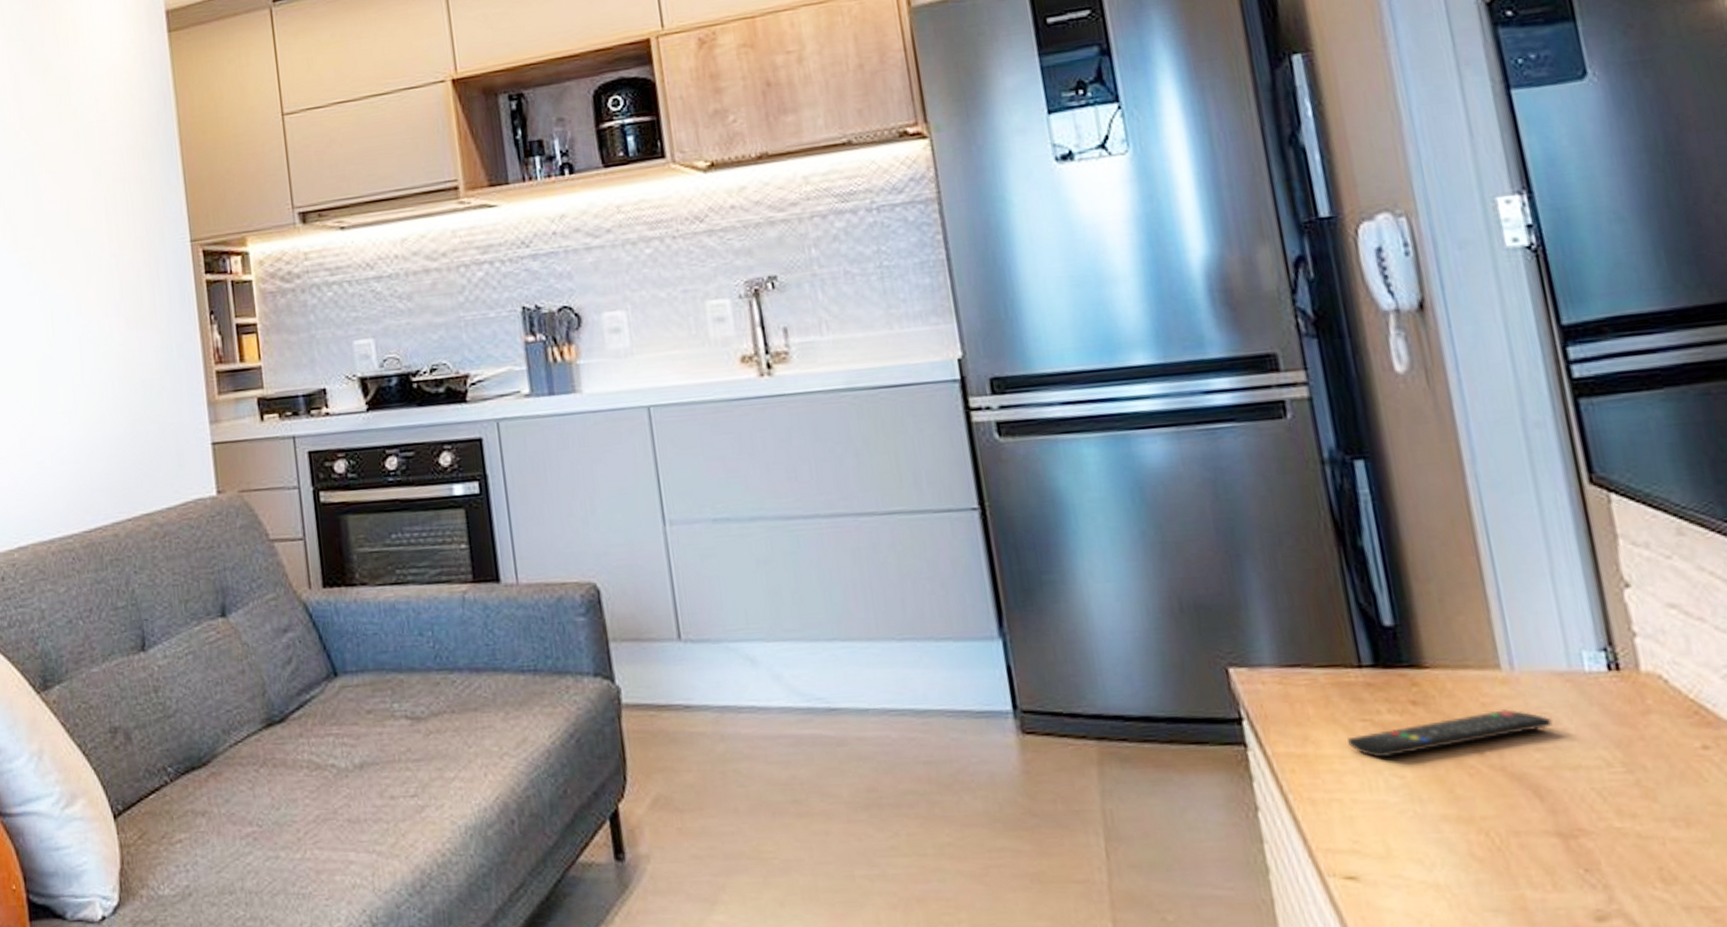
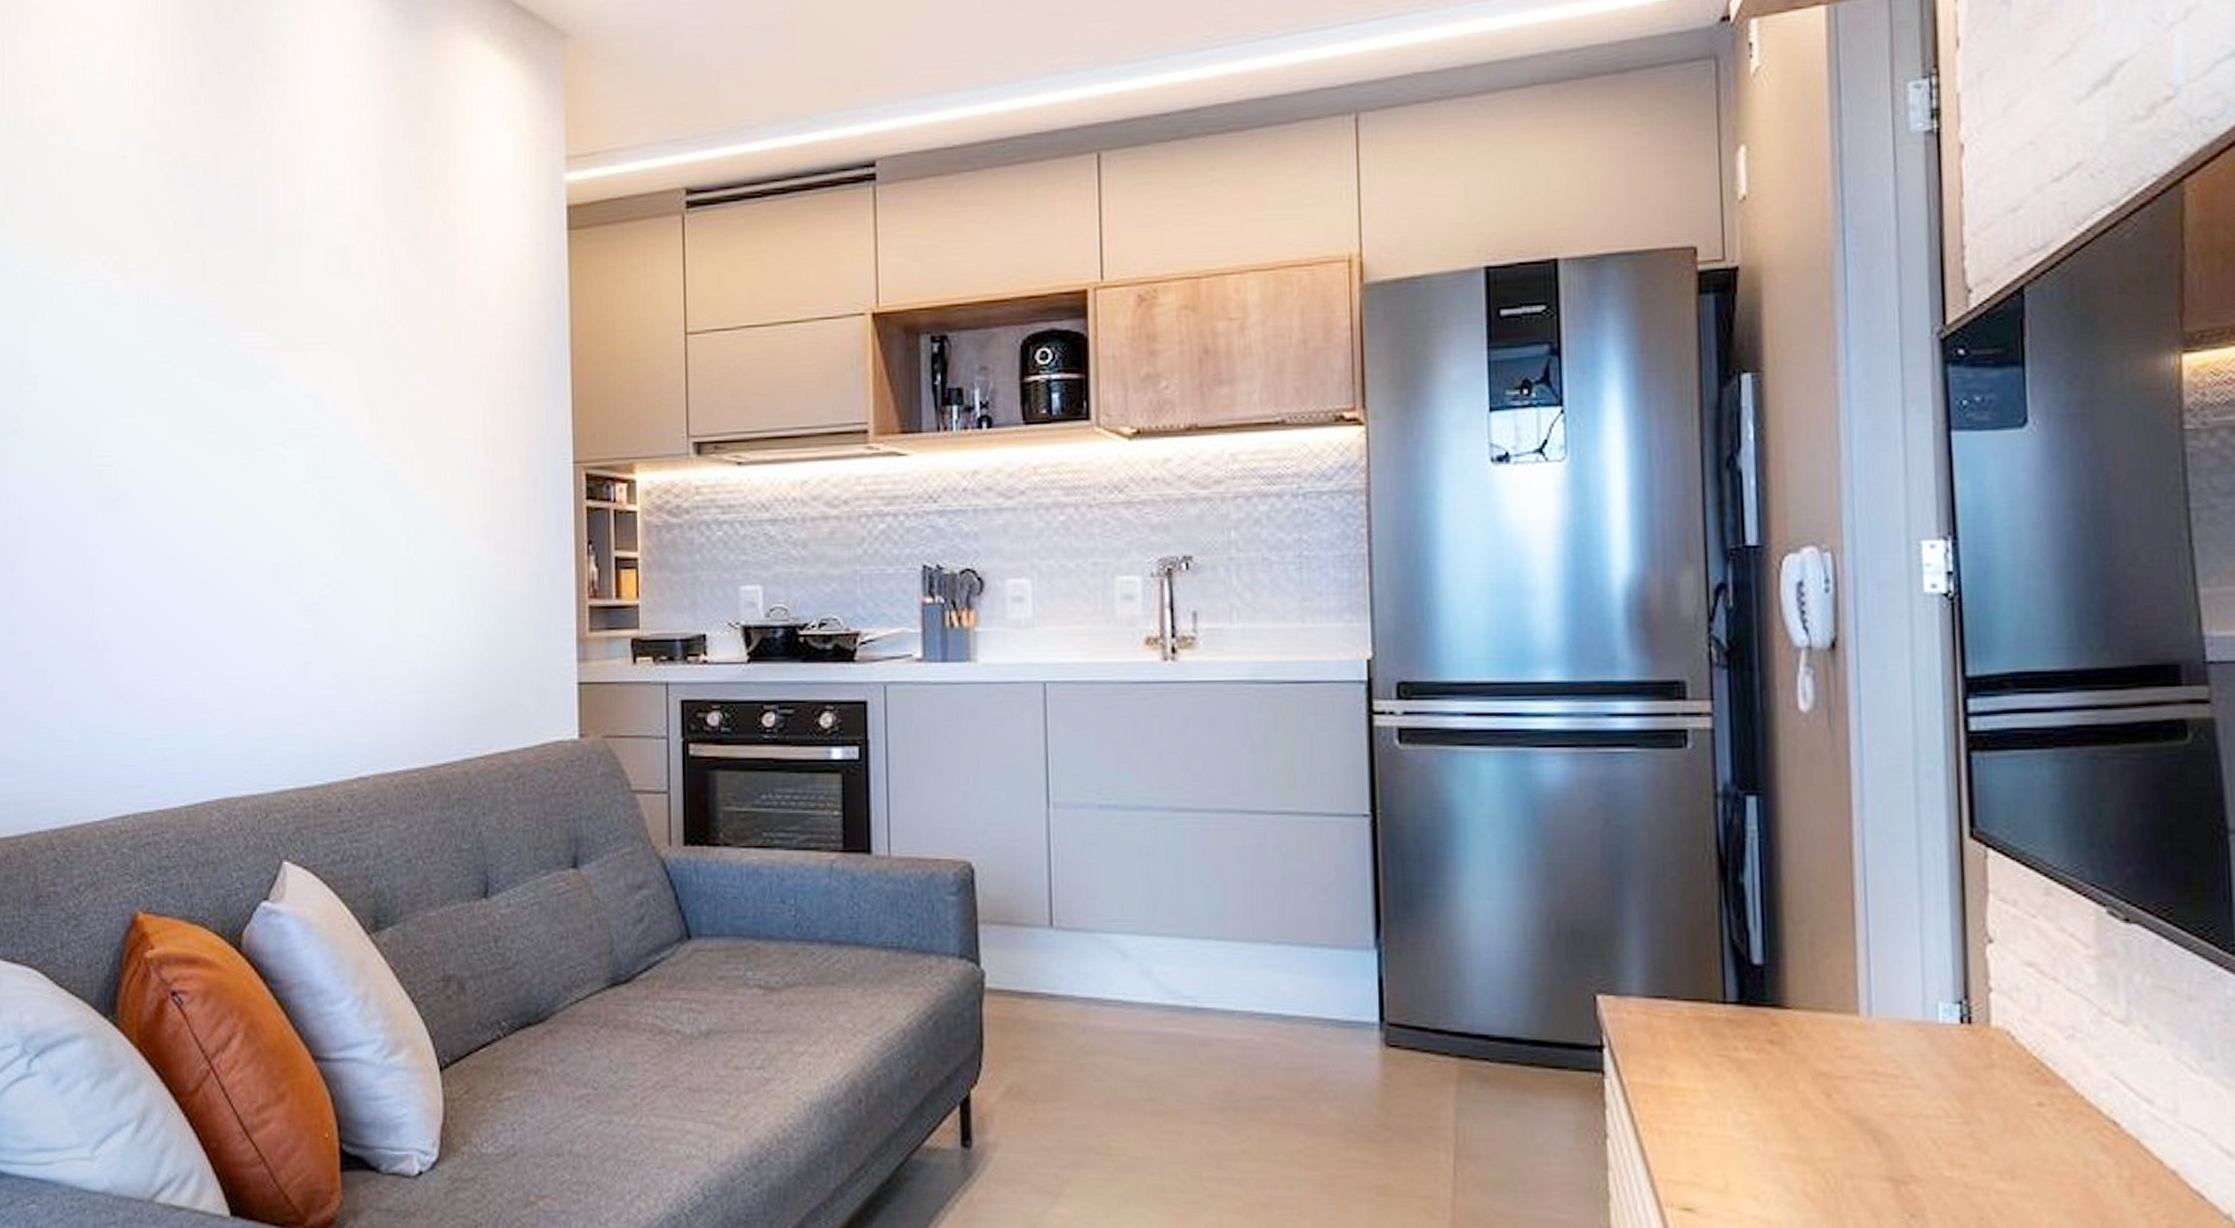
remote control: present [1347,709,1553,758] -> none [1703,1055,1900,1094]

